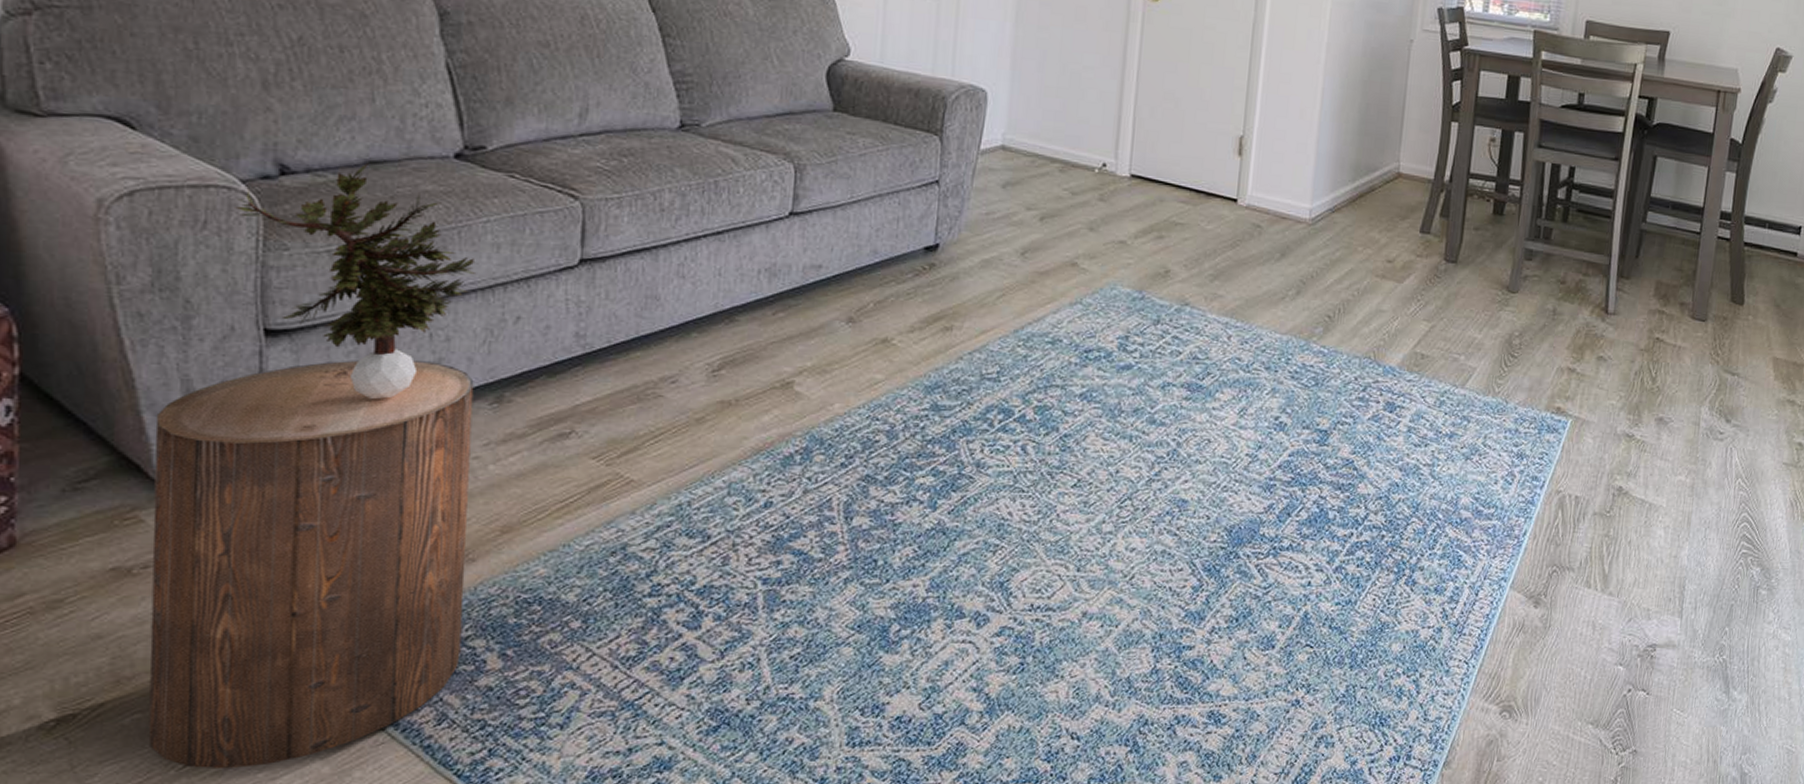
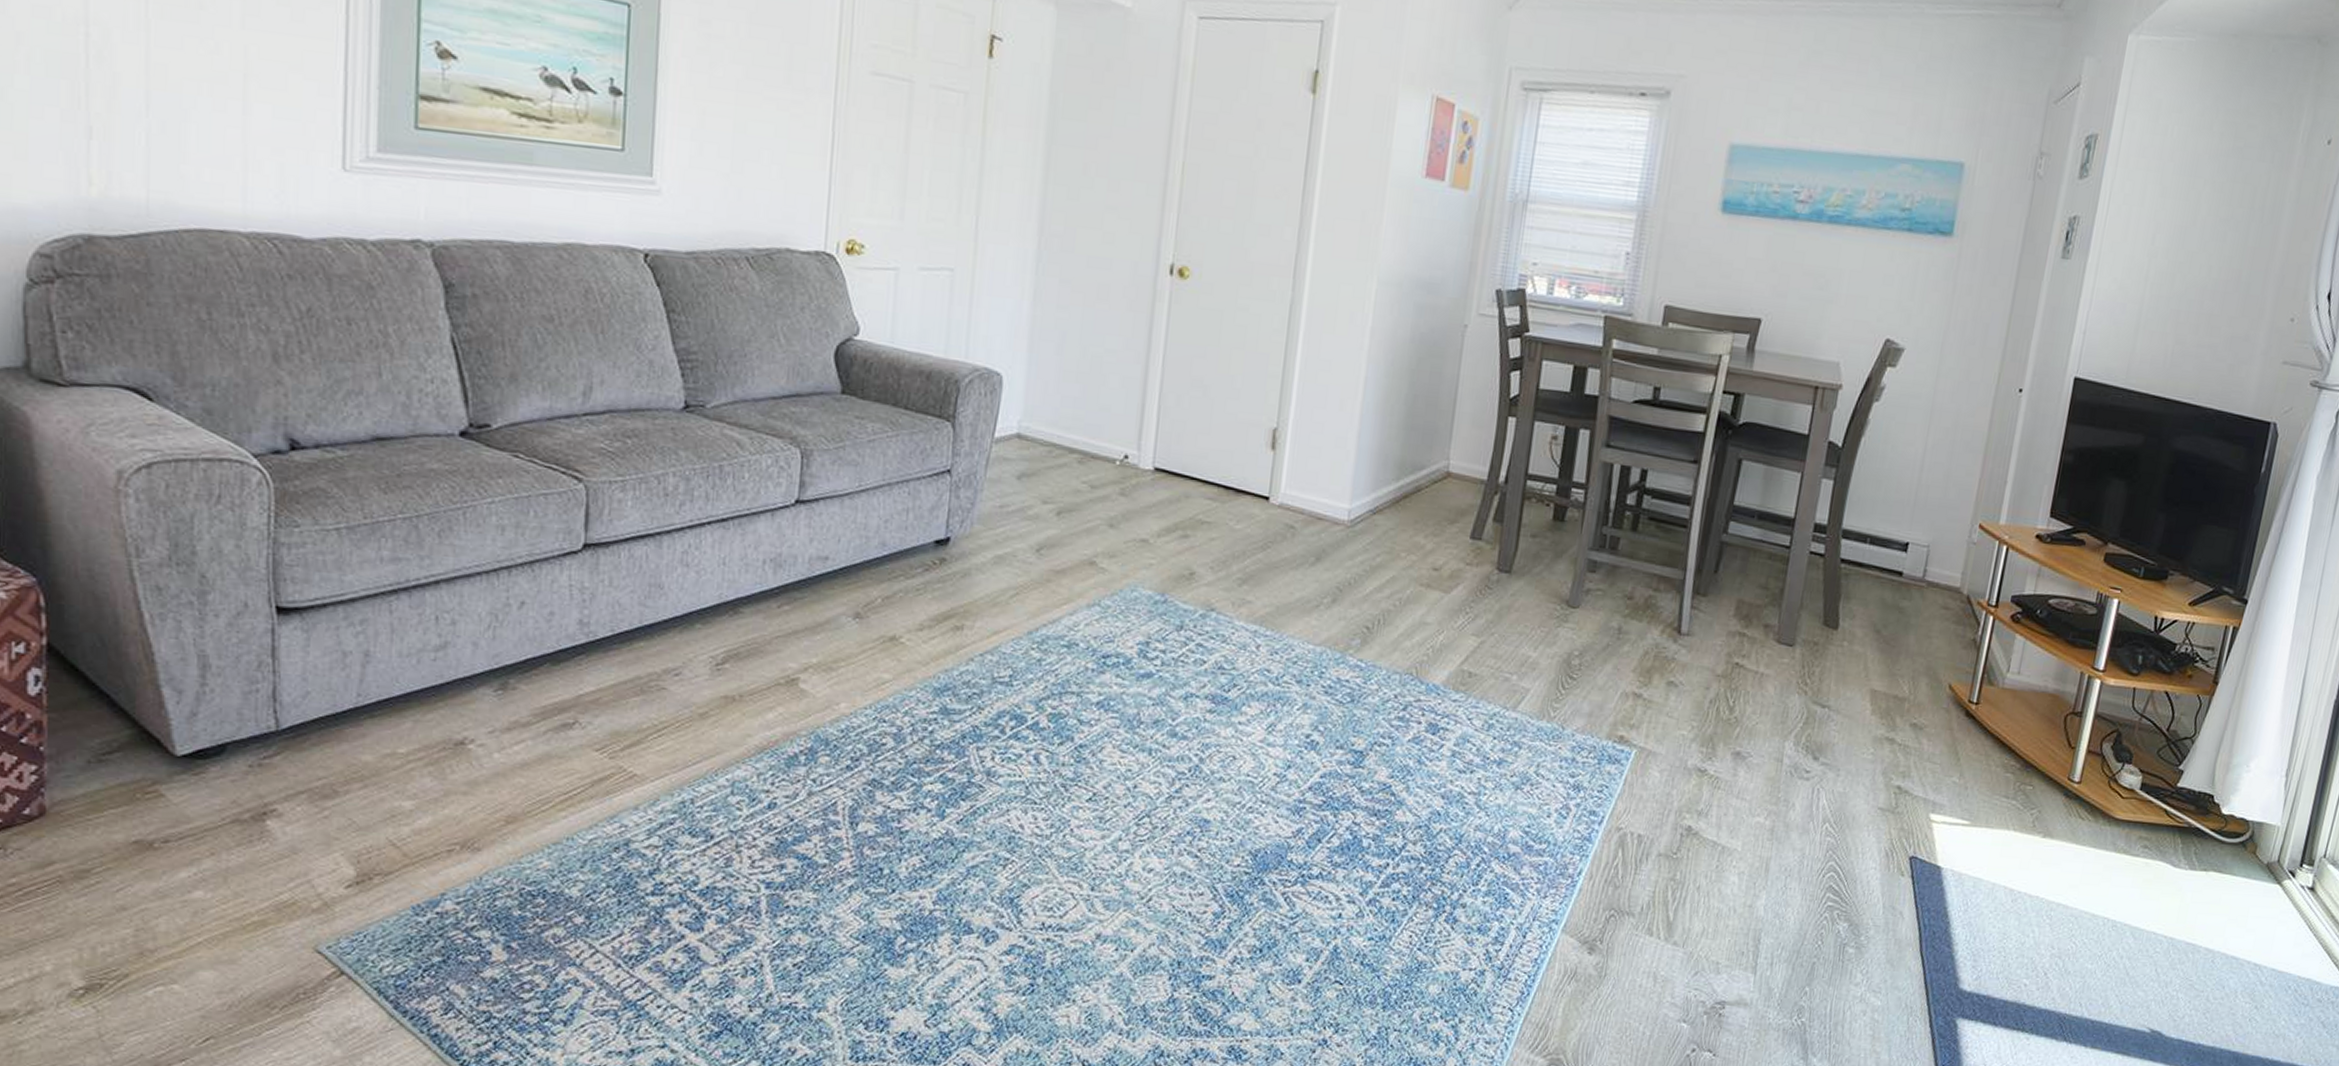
stool: present [148,360,474,770] -> none [170,640,479,1047]
potted plant: present [235,163,477,400] -> none [248,440,482,682]

